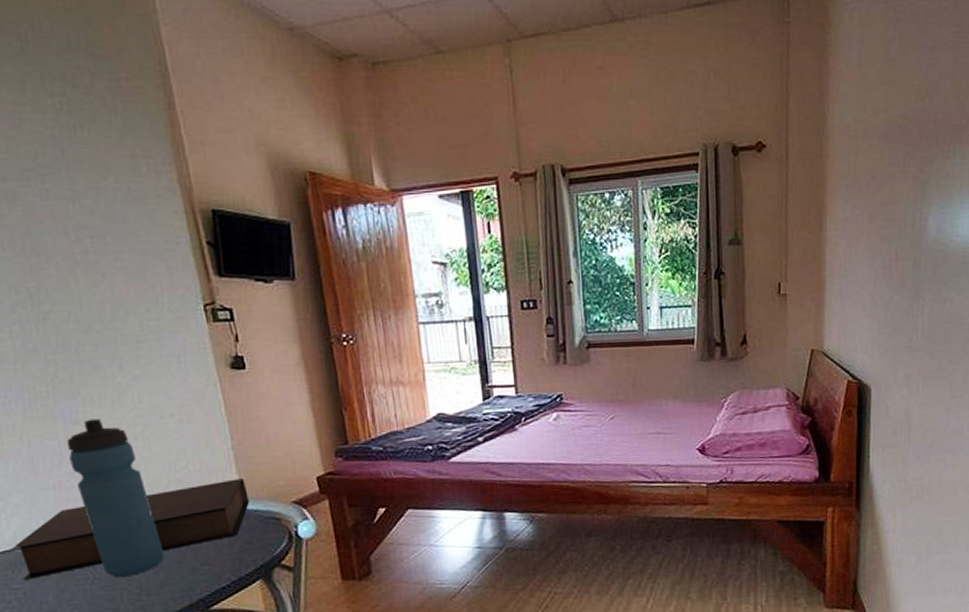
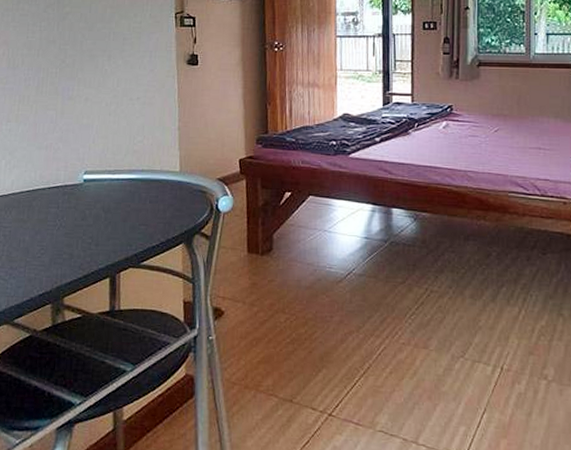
book: present [12,478,249,580] -> none [9,154,185,220]
water bottle: present [67,418,164,577] -> none [61,96,114,227]

